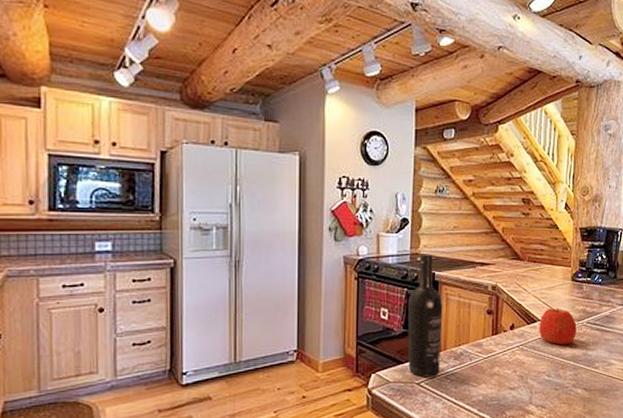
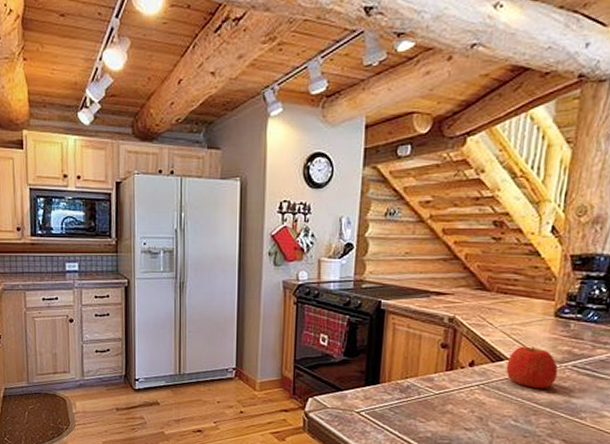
wine bottle: present [408,254,443,377] -> none [348,280,389,407]

